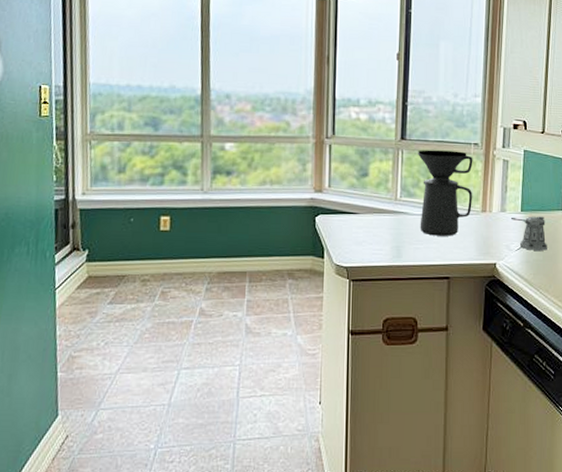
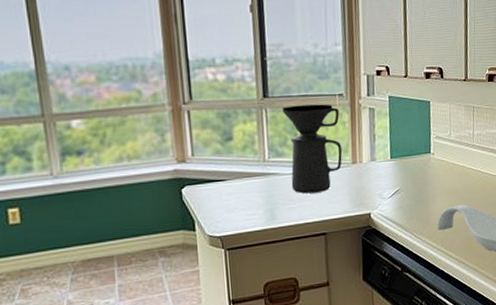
pepper shaker: present [511,216,547,251] -> none [382,161,419,196]

